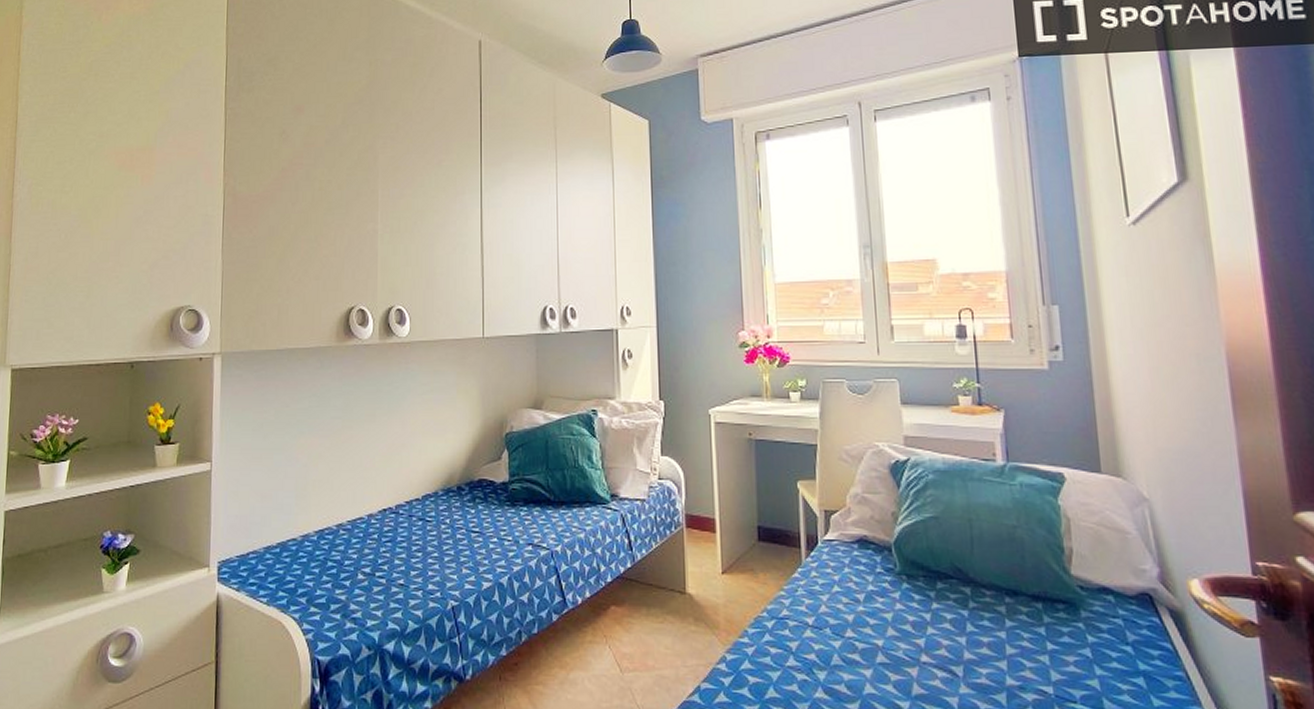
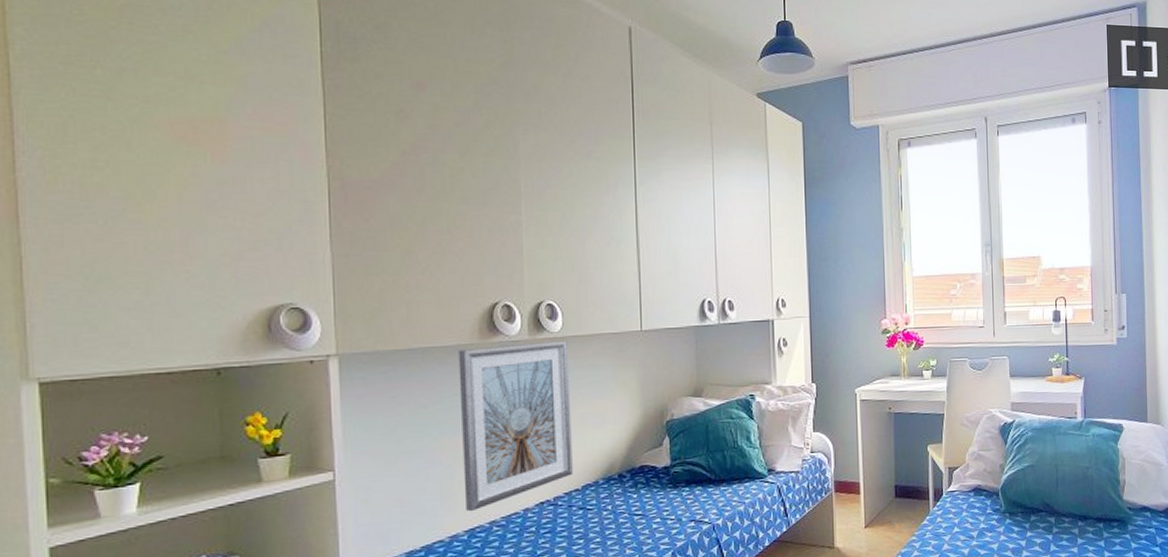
picture frame: none [316,345,415,513] -> present [458,340,573,512]

